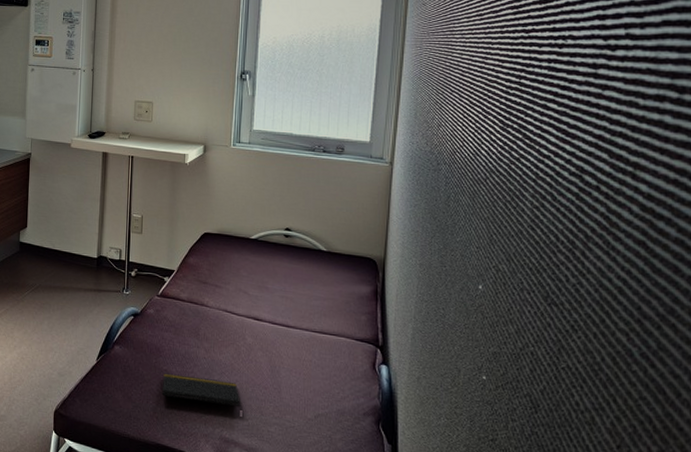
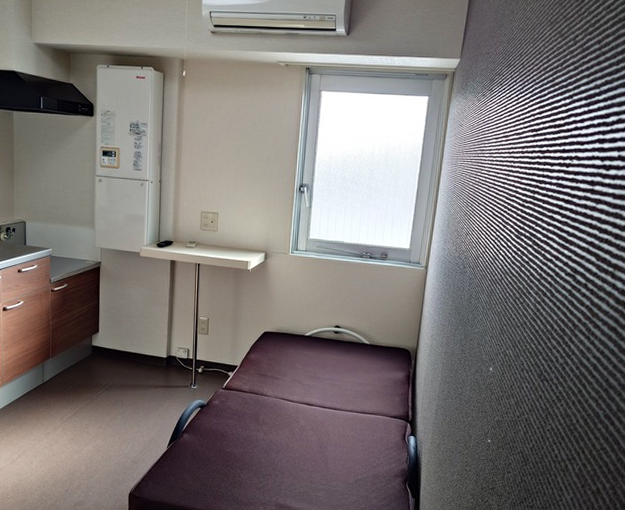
notepad: present [161,373,241,410] -> none [226,454,294,481]

